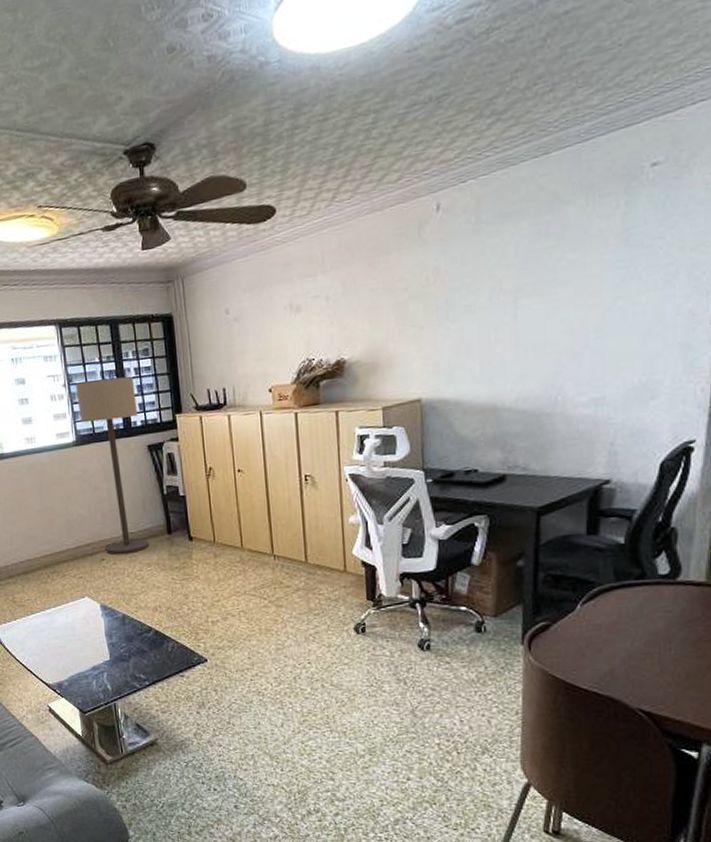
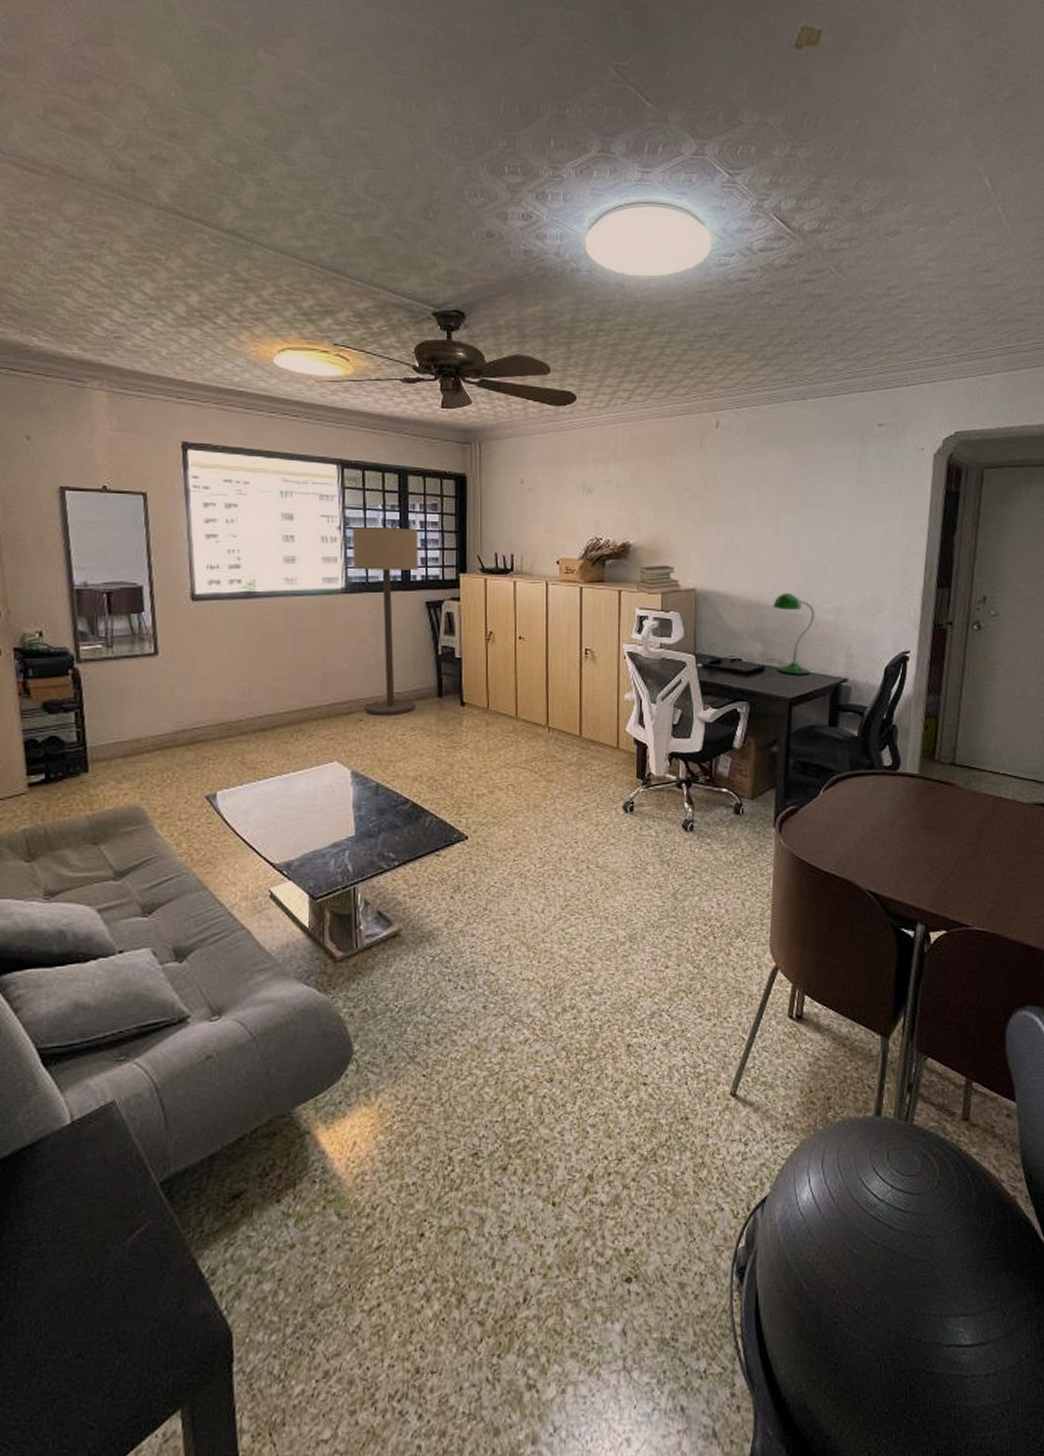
books: none [355,377,404,411] -> present [637,565,681,594]
desk lamp: none [512,389,568,483] -> present [771,592,815,676]

